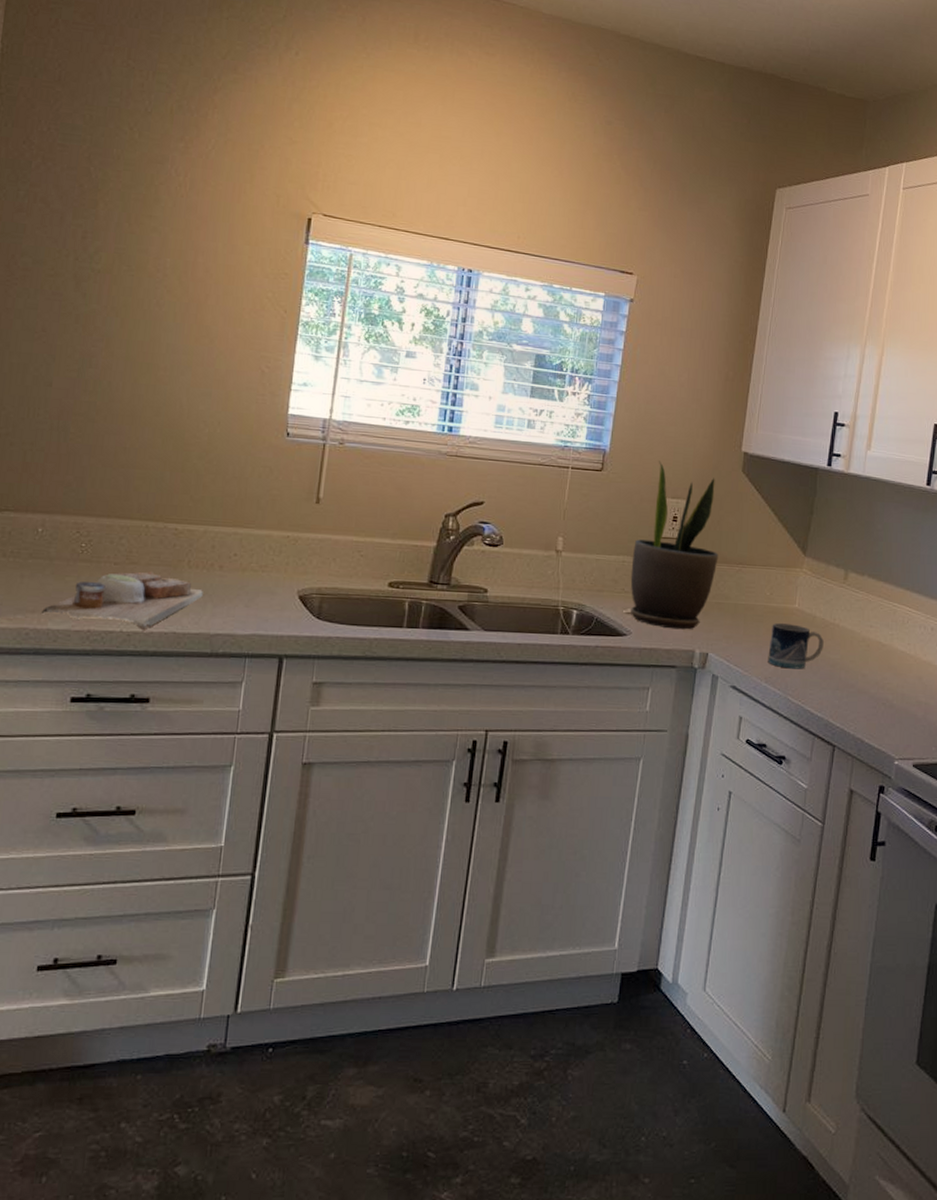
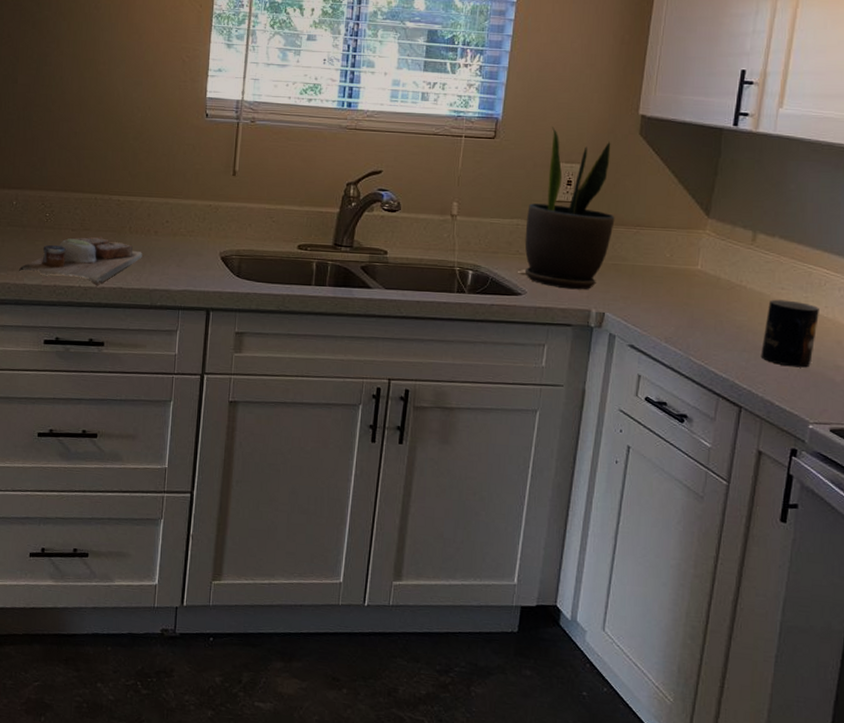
mug: present [768,623,824,669] -> none [668,284,729,330]
mug: none [852,637,903,704] -> present [760,299,819,368]

